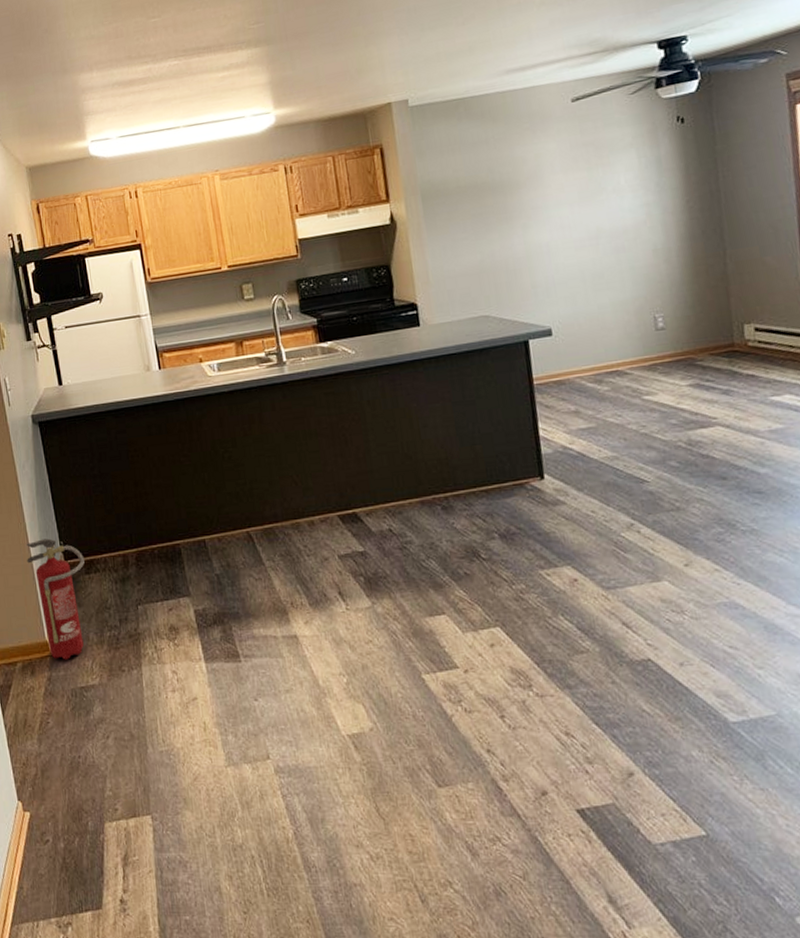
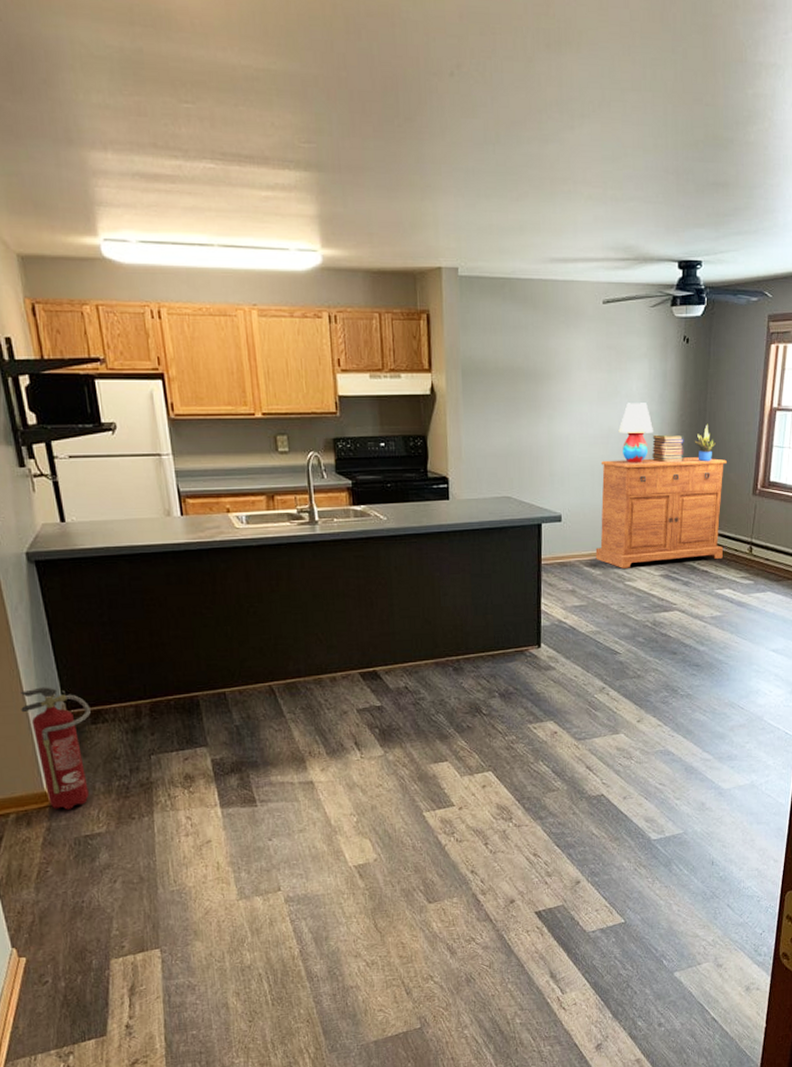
sideboard: none [592,242,774,381] -> present [595,457,727,568]
table lamp: none [609,194,654,263] -> present [618,403,653,464]
book stack: none [653,223,700,256] -> present [651,434,684,463]
potted plant: none [709,205,740,249] -> present [694,423,716,462]

